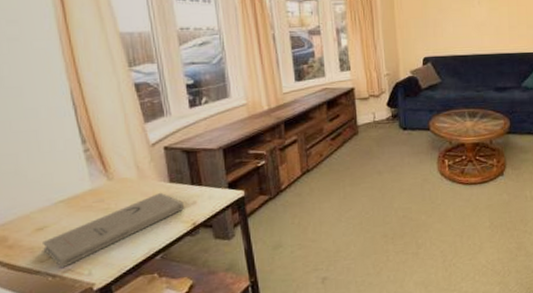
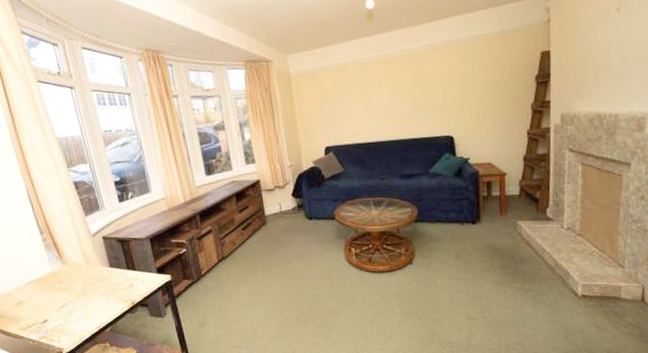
book: present [43,192,184,269] -> none [22,275,124,335]

